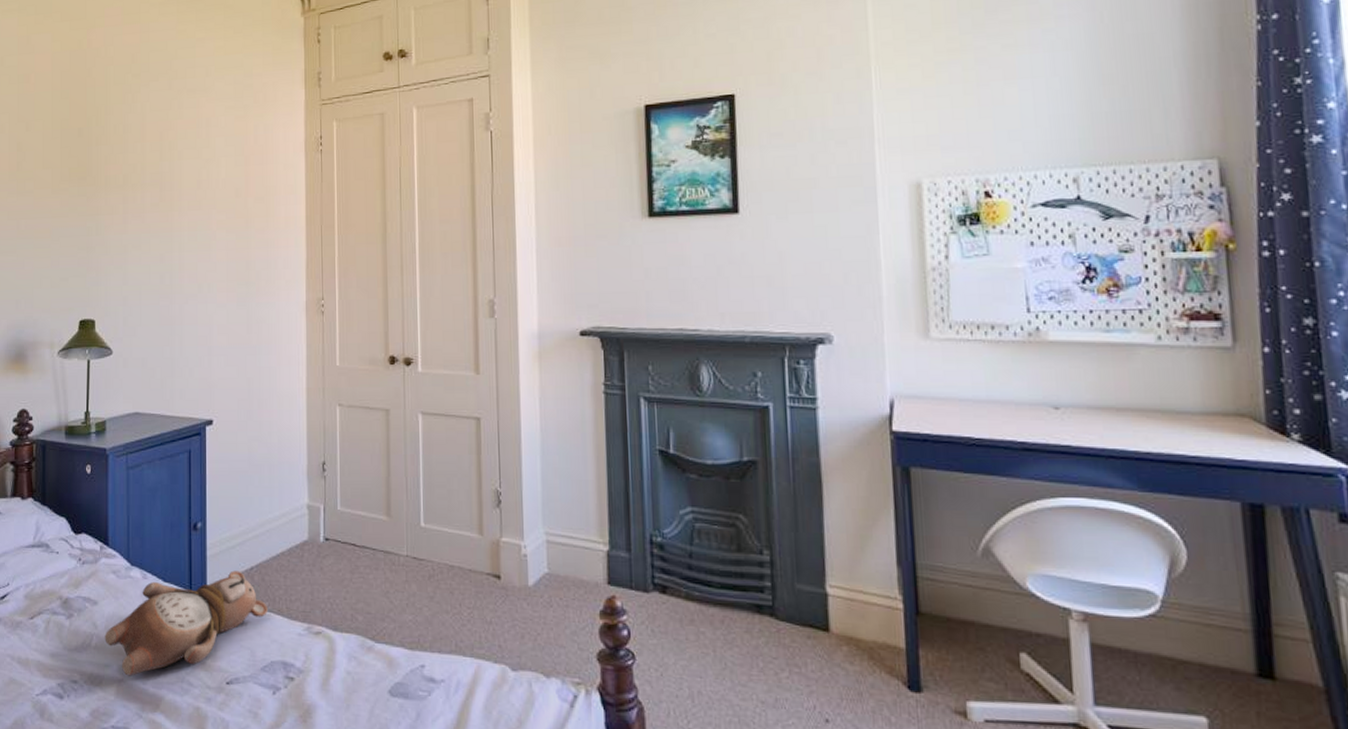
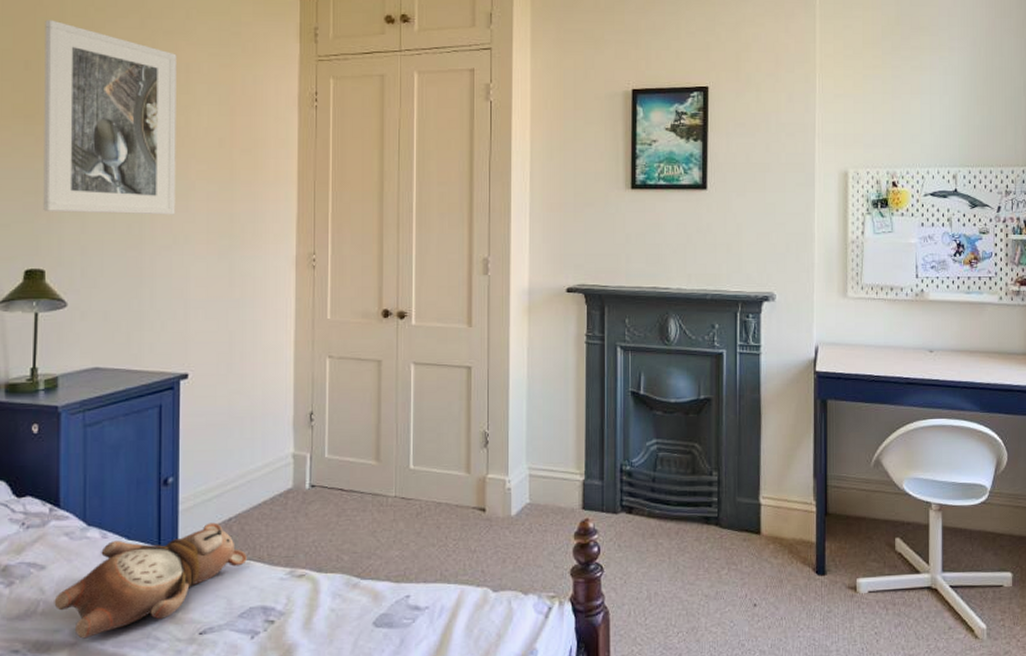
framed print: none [93,89,200,266] -> present [43,20,177,215]

